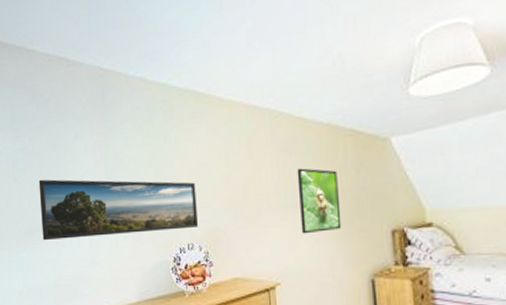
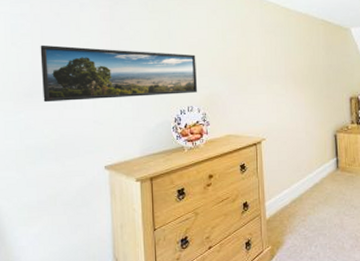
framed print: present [297,168,342,234] -> none [281,47,314,100]

